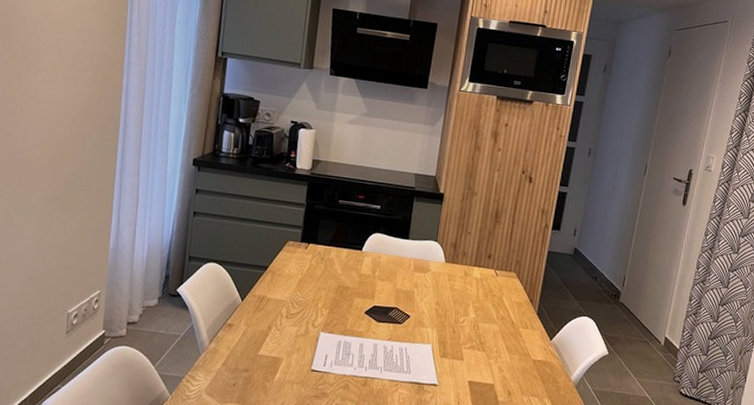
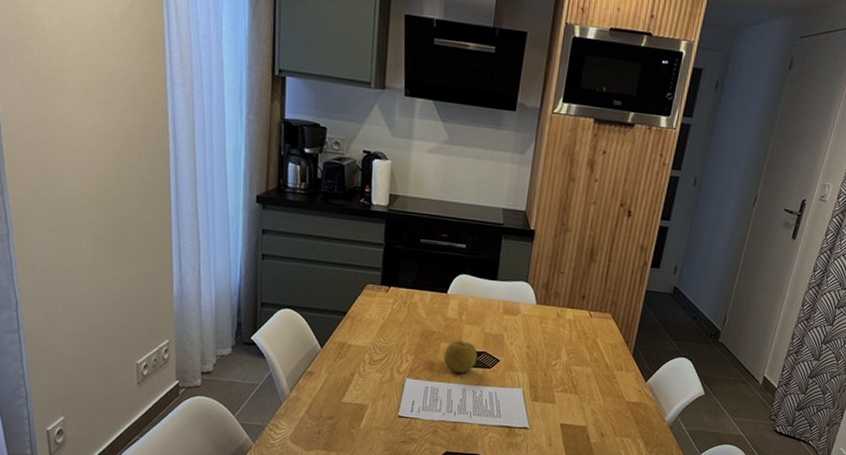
fruit: none [356,296,390,328] -> present [443,340,478,373]

